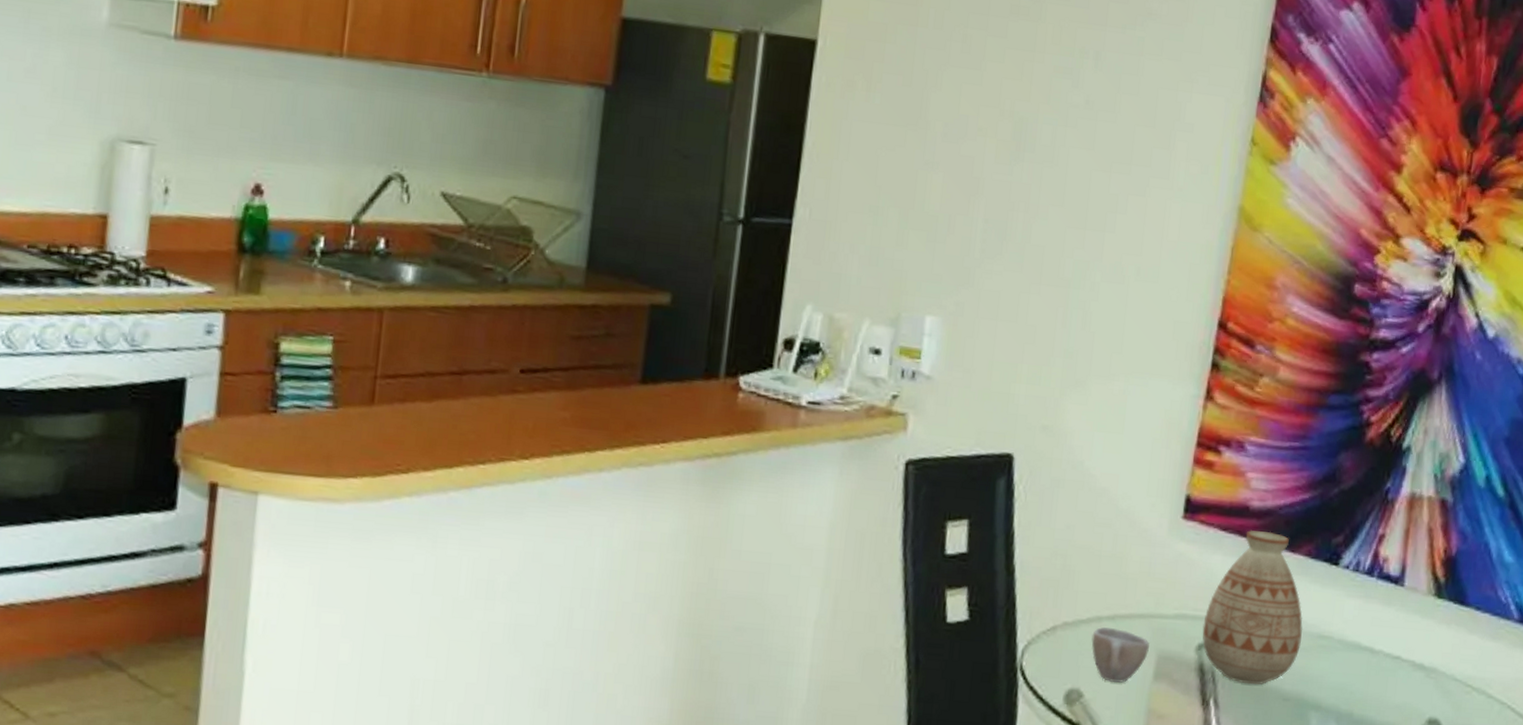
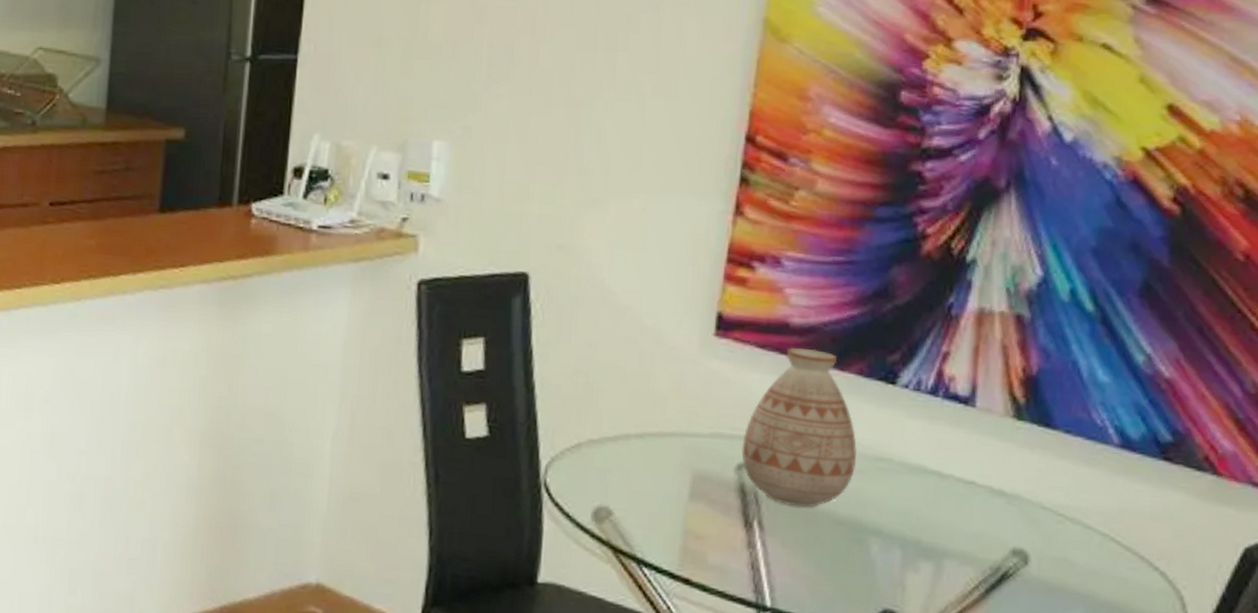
cup: present [1091,627,1149,683] -> none [619,445,683,502]

